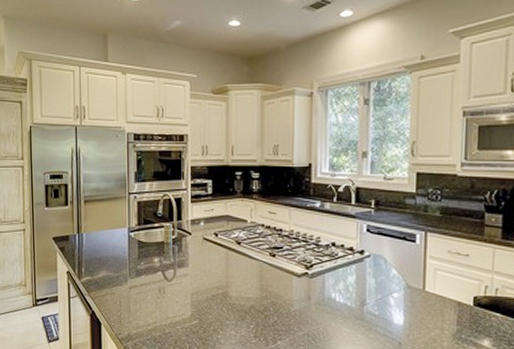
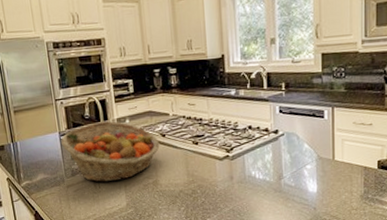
fruit basket: none [129,221,234,288] -> present [61,121,160,183]

